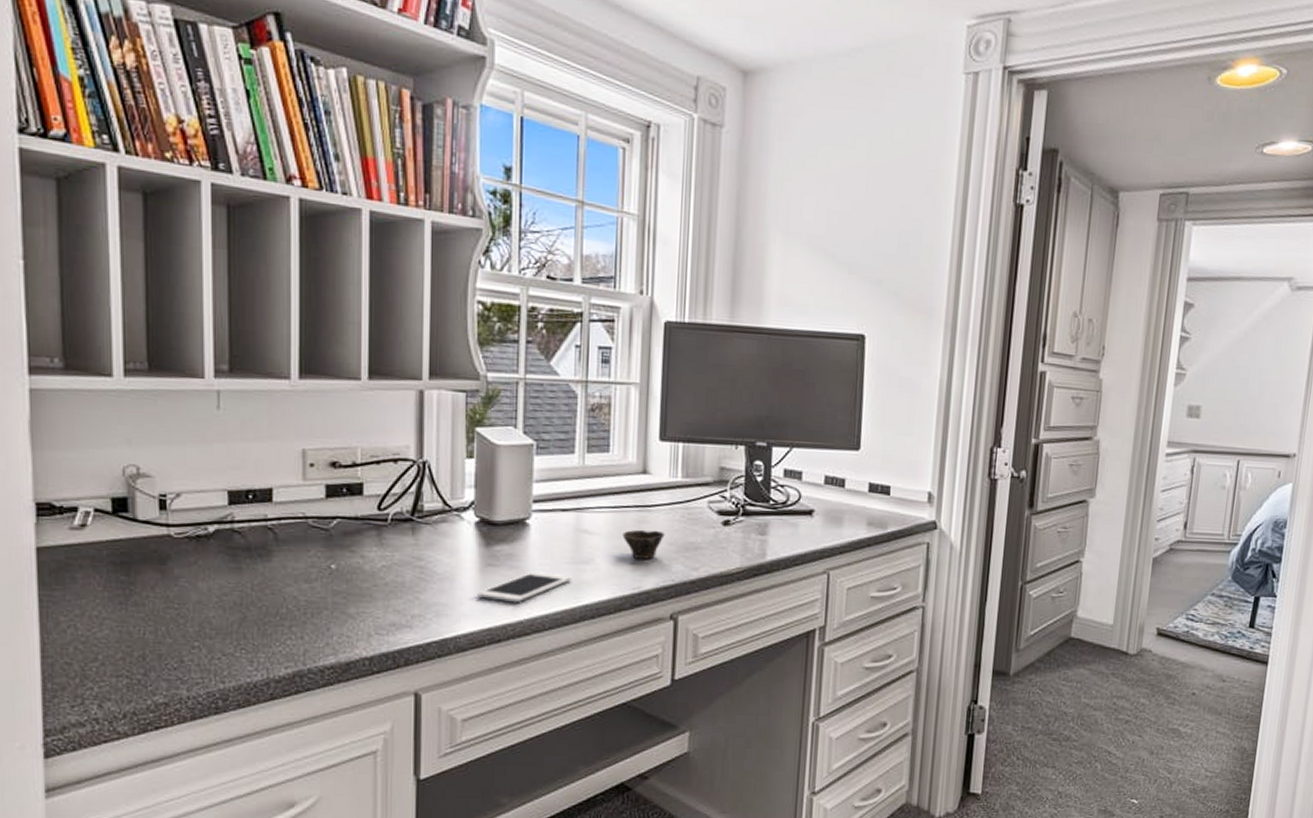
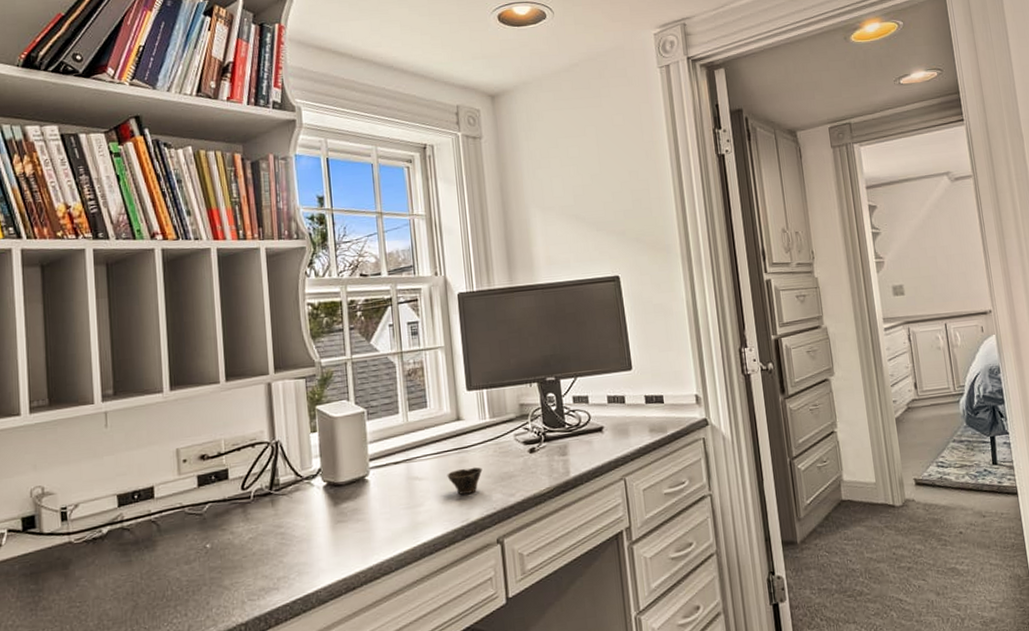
cell phone: present [477,571,571,603] -> none [331,519,409,552]

